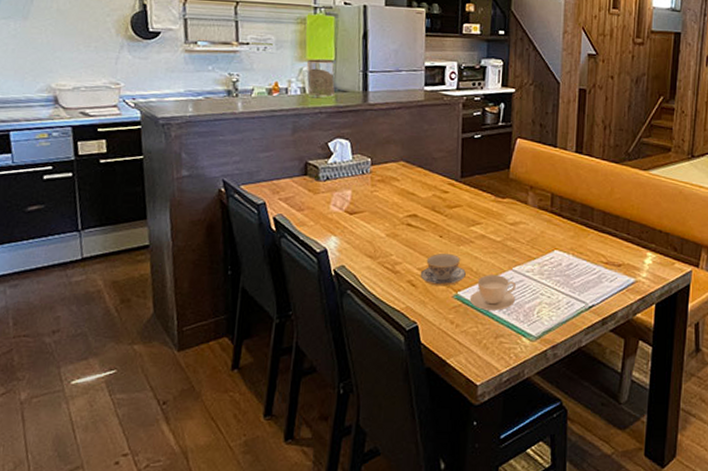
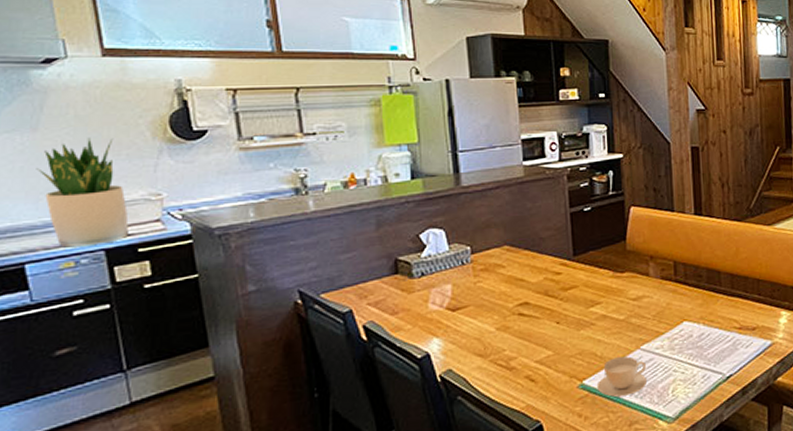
planter: none [24,29,93,122] -> present [36,137,129,248]
jar: present [306,59,336,99] -> none [385,143,423,187]
teacup: present [420,252,466,287] -> none [538,339,590,378]

